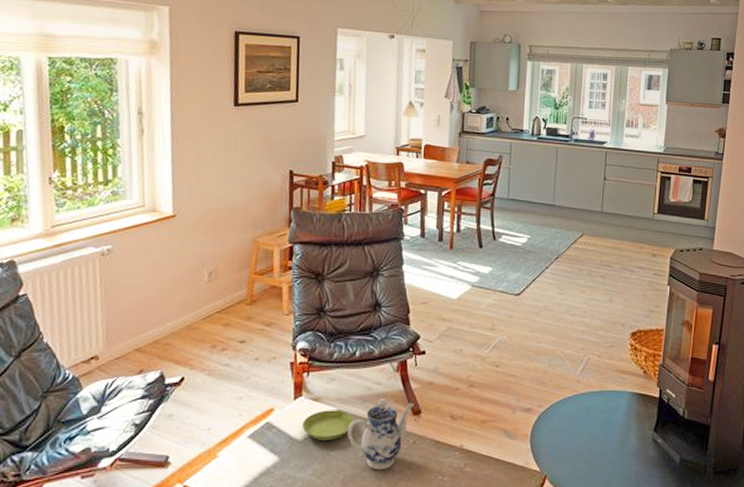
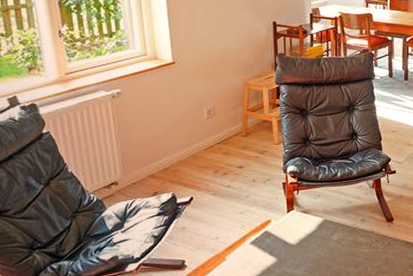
saucer: present [302,410,355,440] -> none [295,220,339,244]
teapot: present [347,398,413,470] -> none [333,209,387,266]

